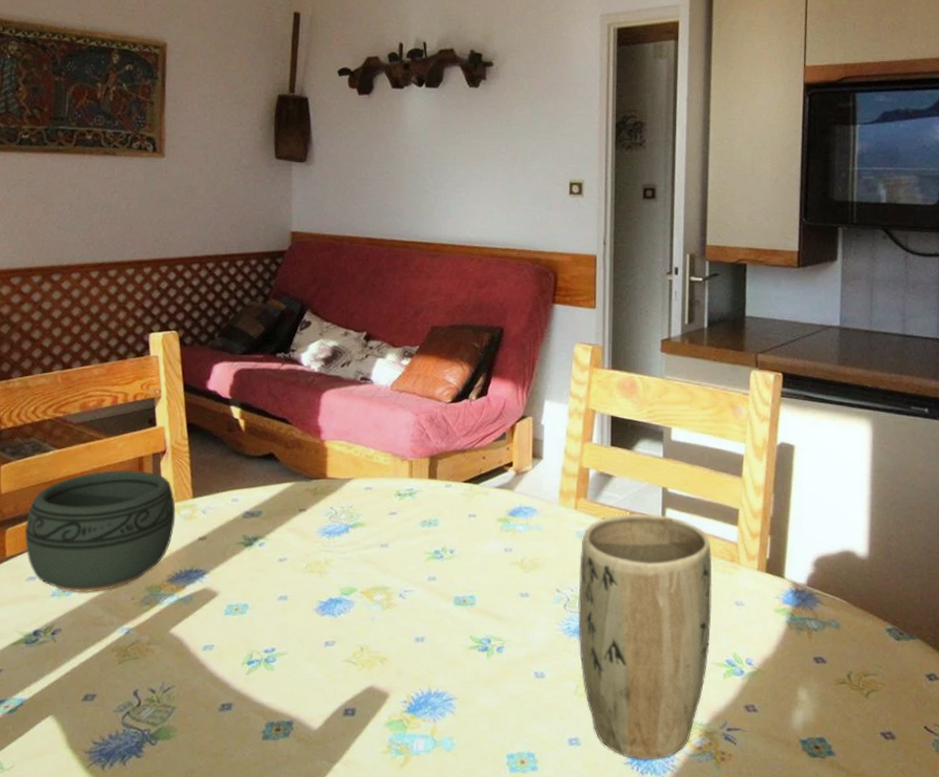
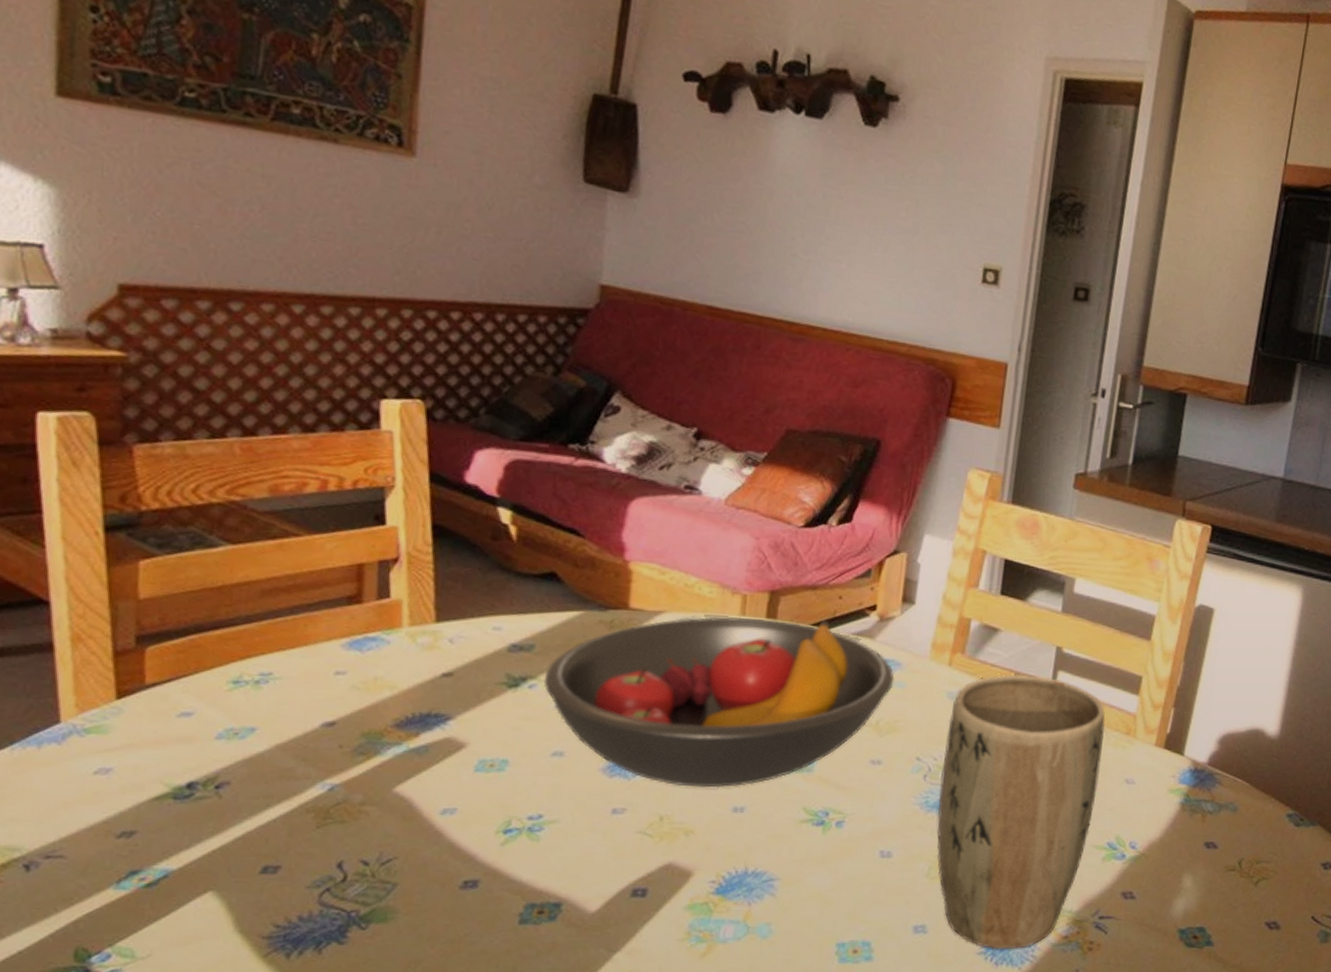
bowl: present [24,469,176,593] -> none [176,578,410,737]
fruit bowl: none [269,477,532,622] -> present [543,616,894,788]

